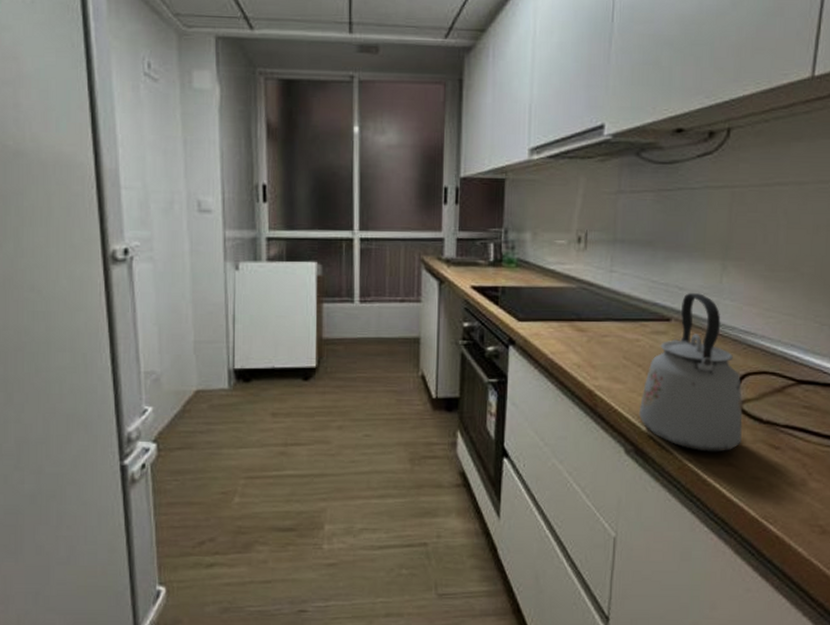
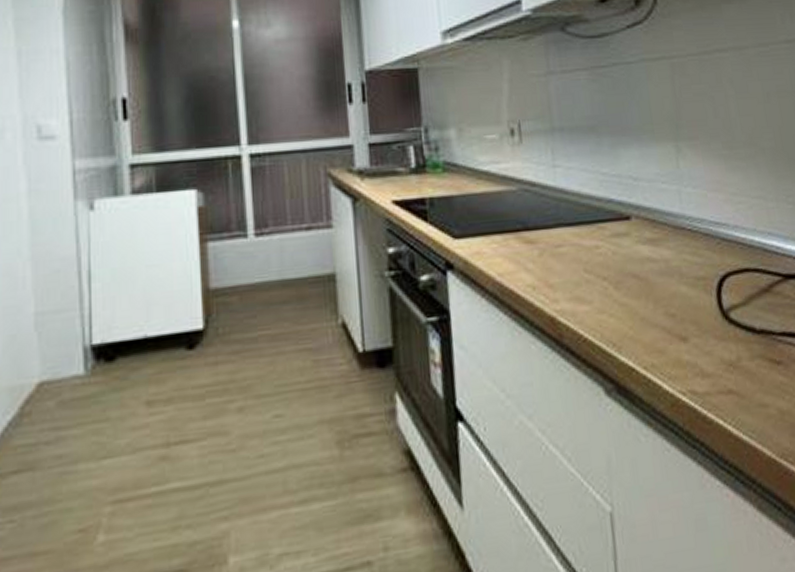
kettle: present [638,293,743,452] -> none [613,182,737,380]

